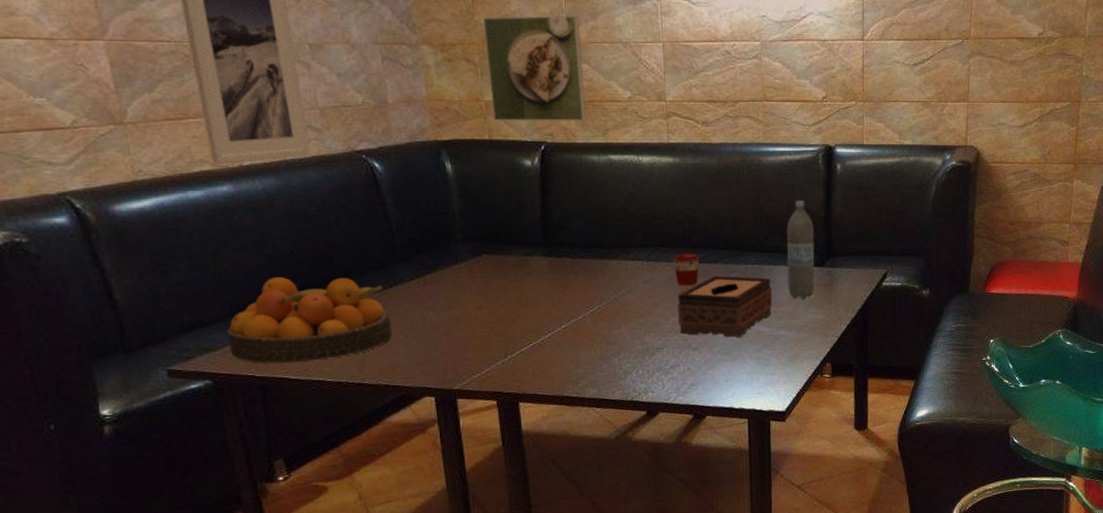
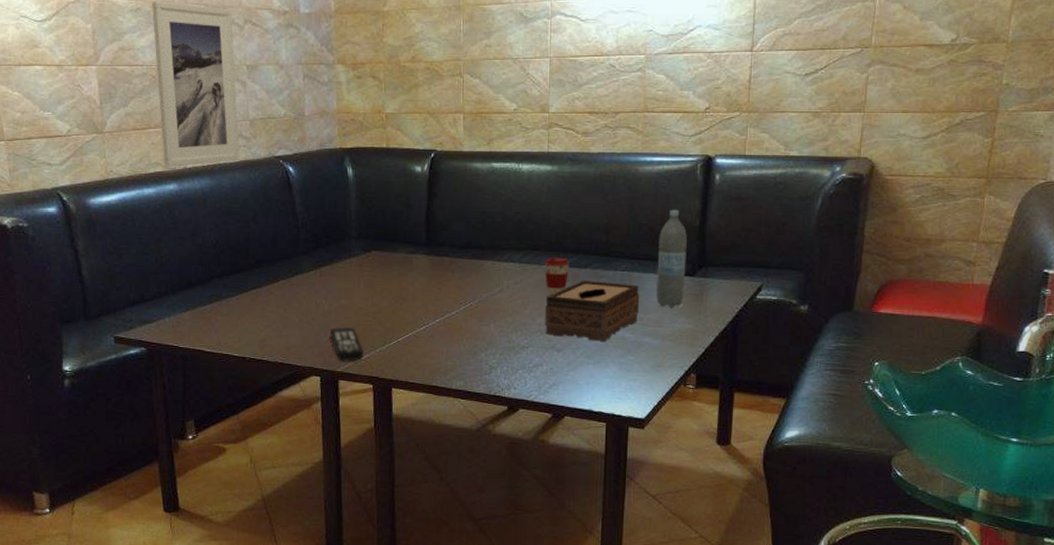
fruit bowl: present [226,277,392,364] -> none [161,263,290,338]
remote control: none [442,339,483,378] -> present [330,326,364,362]
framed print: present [483,15,587,121] -> none [390,35,475,131]

